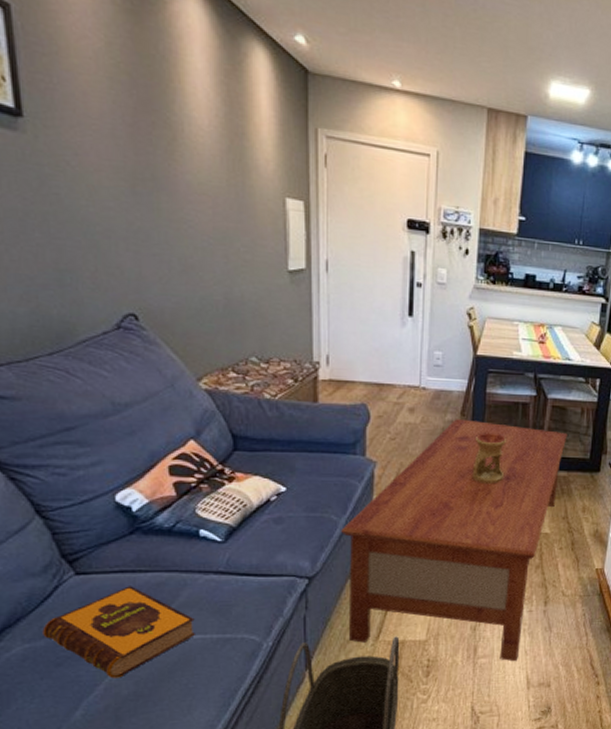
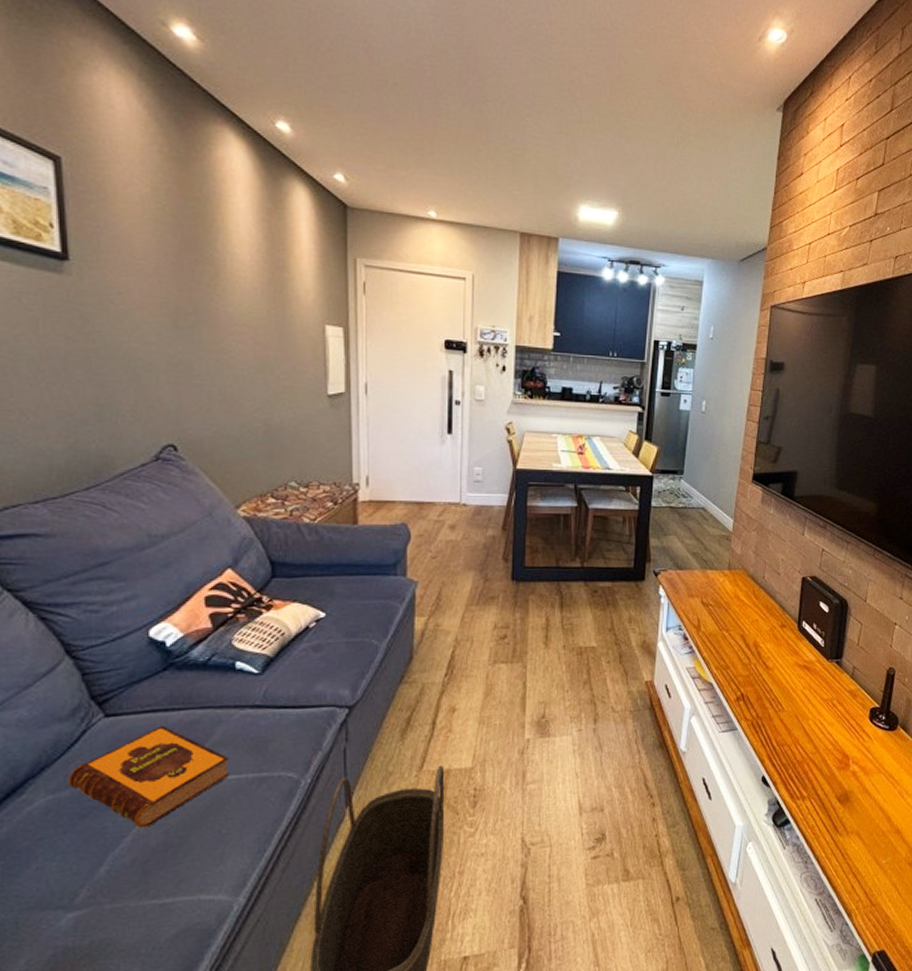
coffee table: present [340,419,568,662] -> none [381,534,610,786]
oil burner: present [472,432,506,483] -> none [515,546,549,599]

